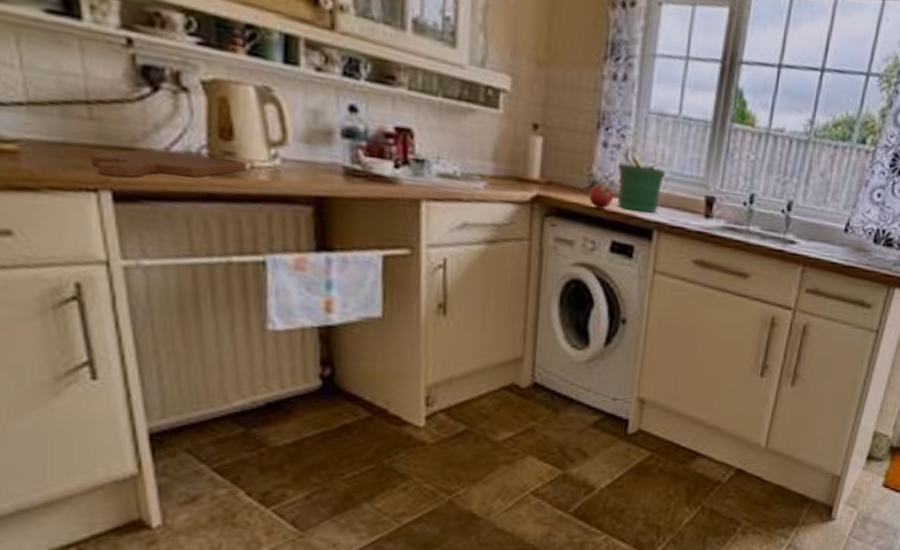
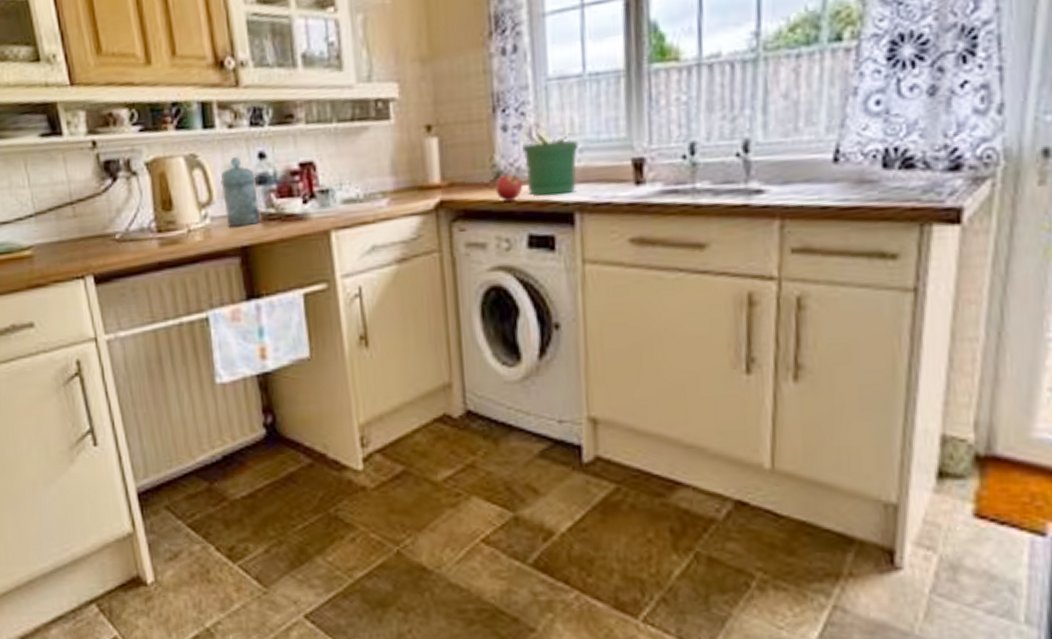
cutting board: present [89,149,247,178] -> none [76,227,186,262]
canister: none [299,101,344,177] -> present [220,156,261,228]

